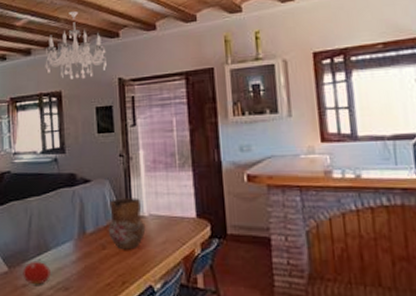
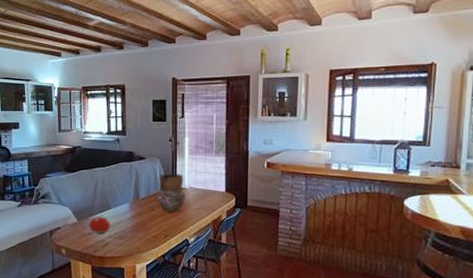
chandelier: present [45,10,108,80] -> none [112,16,164,76]

